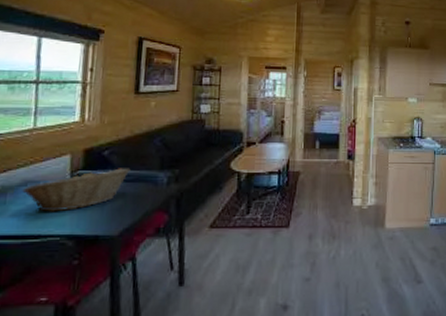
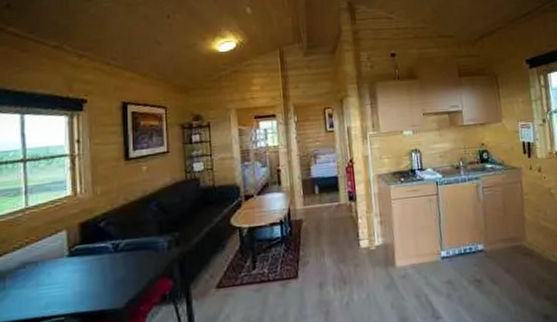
fruit basket: present [22,168,131,212] -> none [21,237,129,294]

